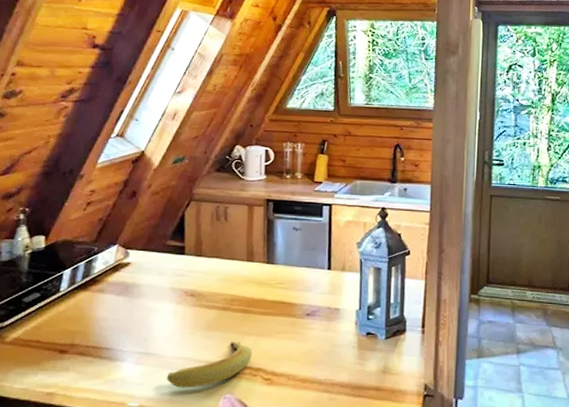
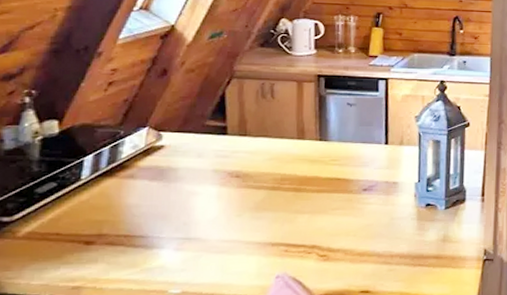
banana: present [166,342,252,388] -> none [211,221,306,271]

